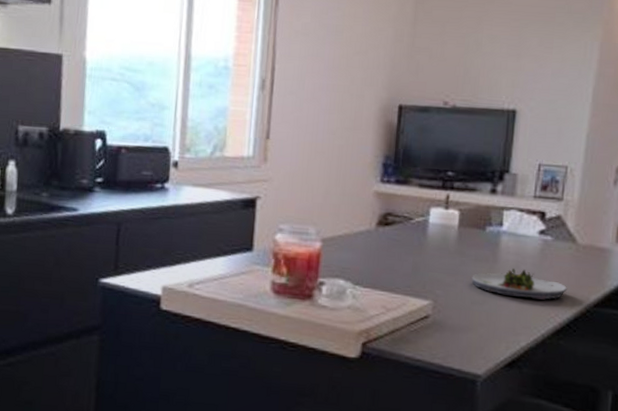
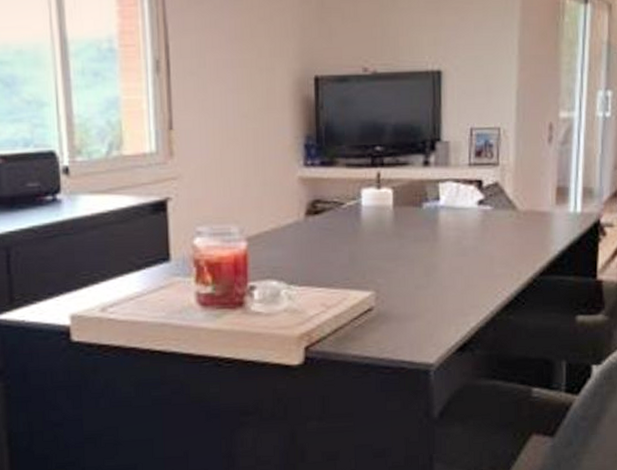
salad plate: present [471,267,567,300] -> none [413,244,511,275]

